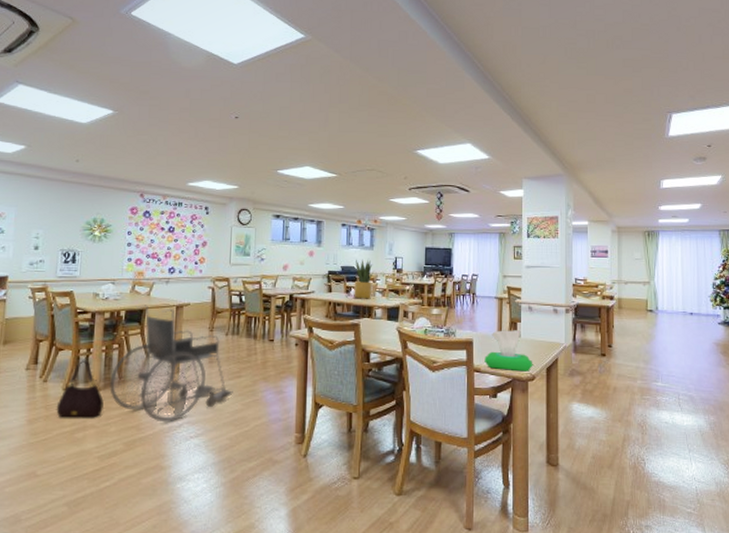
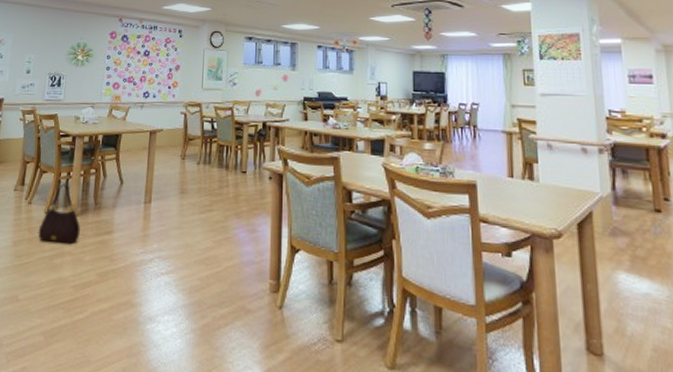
wheelchair: present [110,305,233,423] -> none [86,129,204,255]
planter: present [354,259,374,299] -> none [332,84,355,130]
wet wipes pack: present [484,330,533,372] -> none [492,172,559,226]

